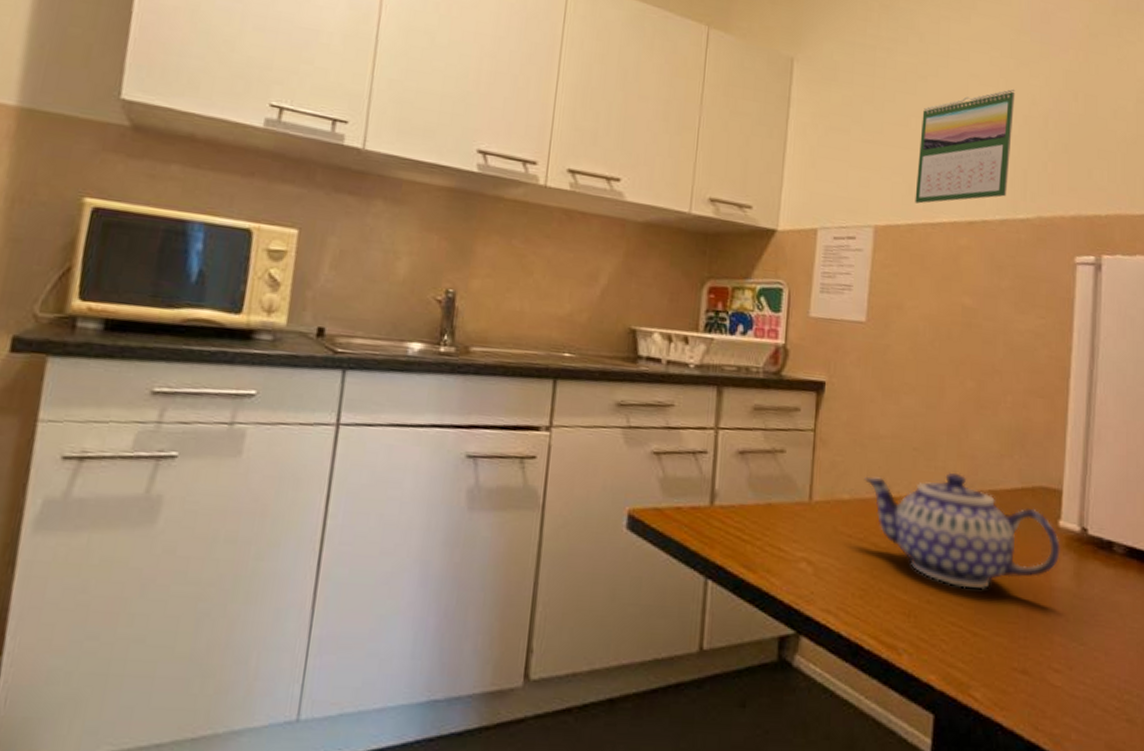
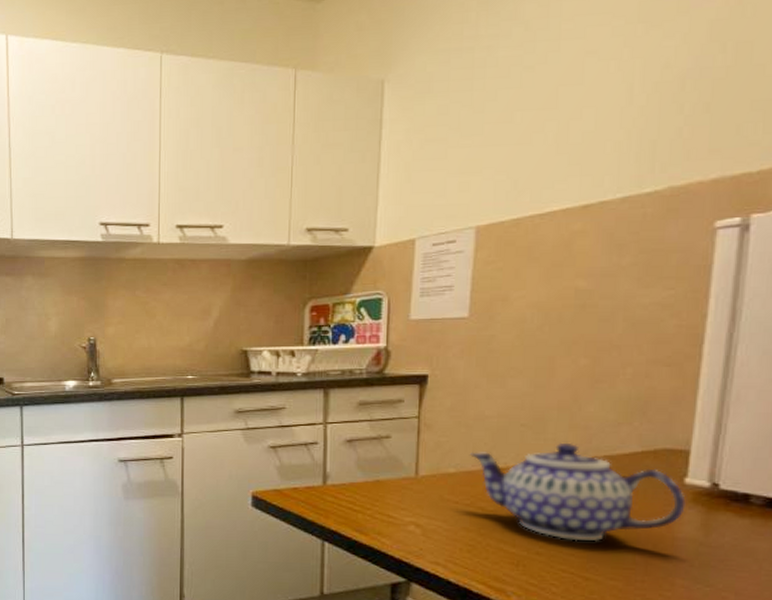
calendar: present [915,89,1015,204] -> none [521,56,644,197]

